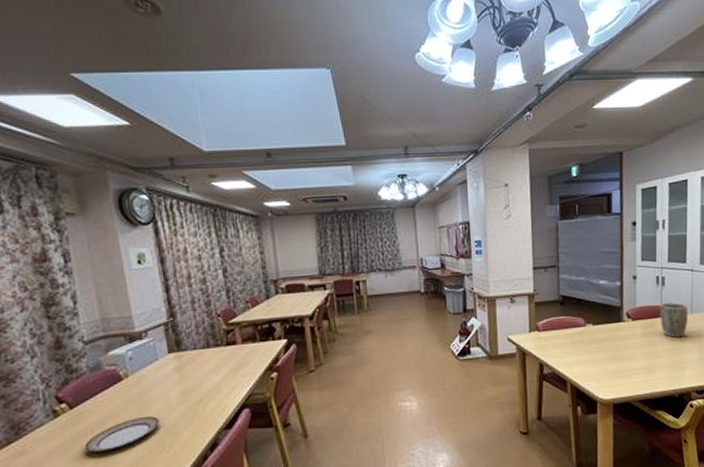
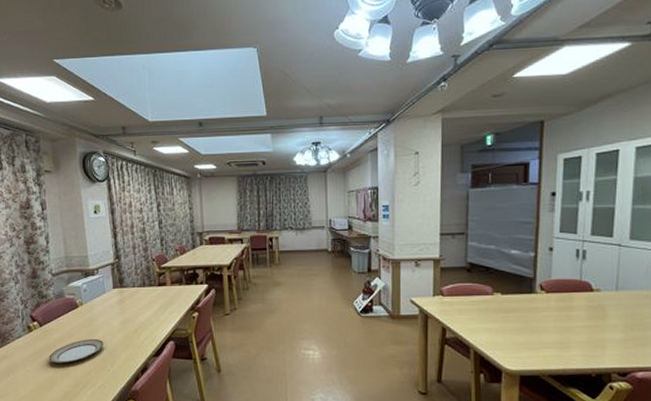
plant pot: present [660,302,689,338] -> none [578,278,613,315]

